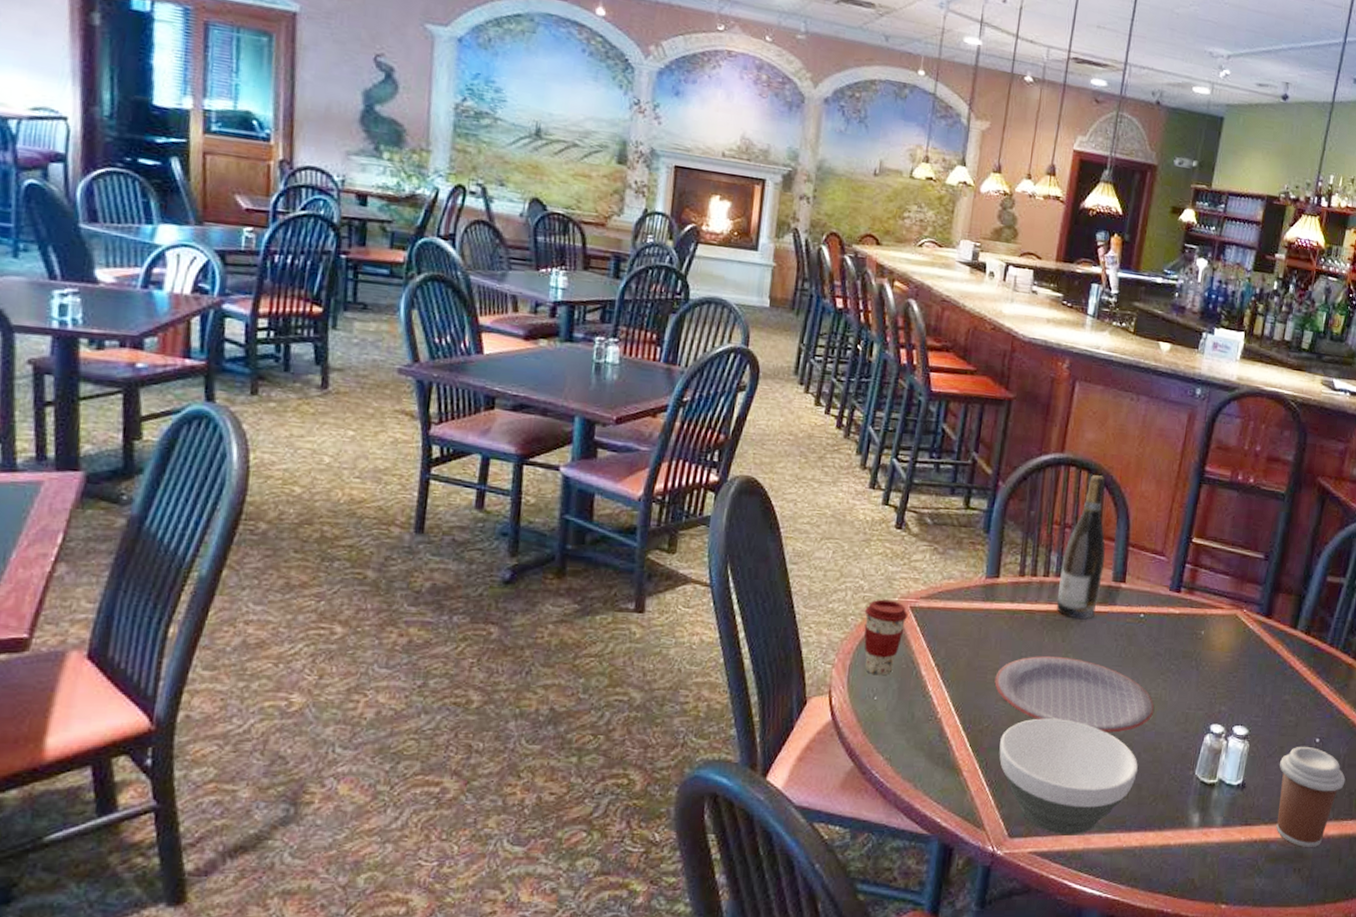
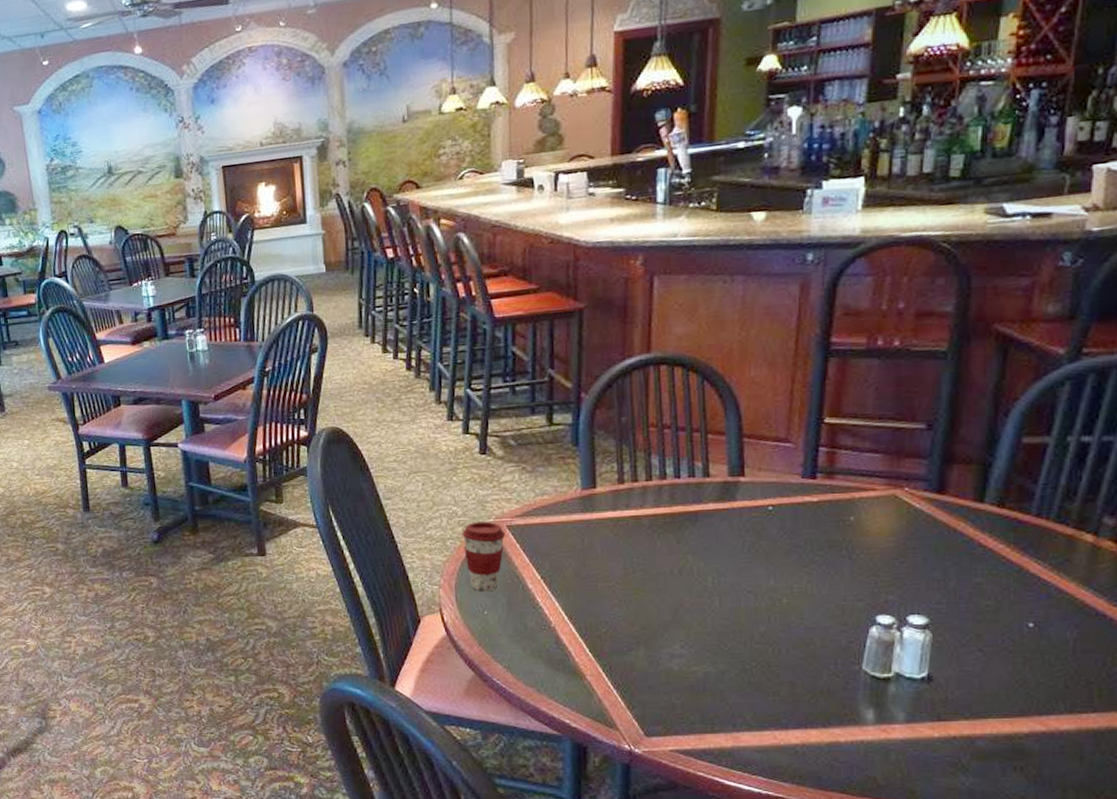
plate: present [994,656,1154,733] -> none [607,559,799,631]
bowl: present [999,718,1138,834] -> none [622,620,787,733]
wine bottle: present [1057,475,1106,619] -> none [665,369,716,519]
coffee cup: present [1276,746,1346,847] -> none [977,632,1079,743]

